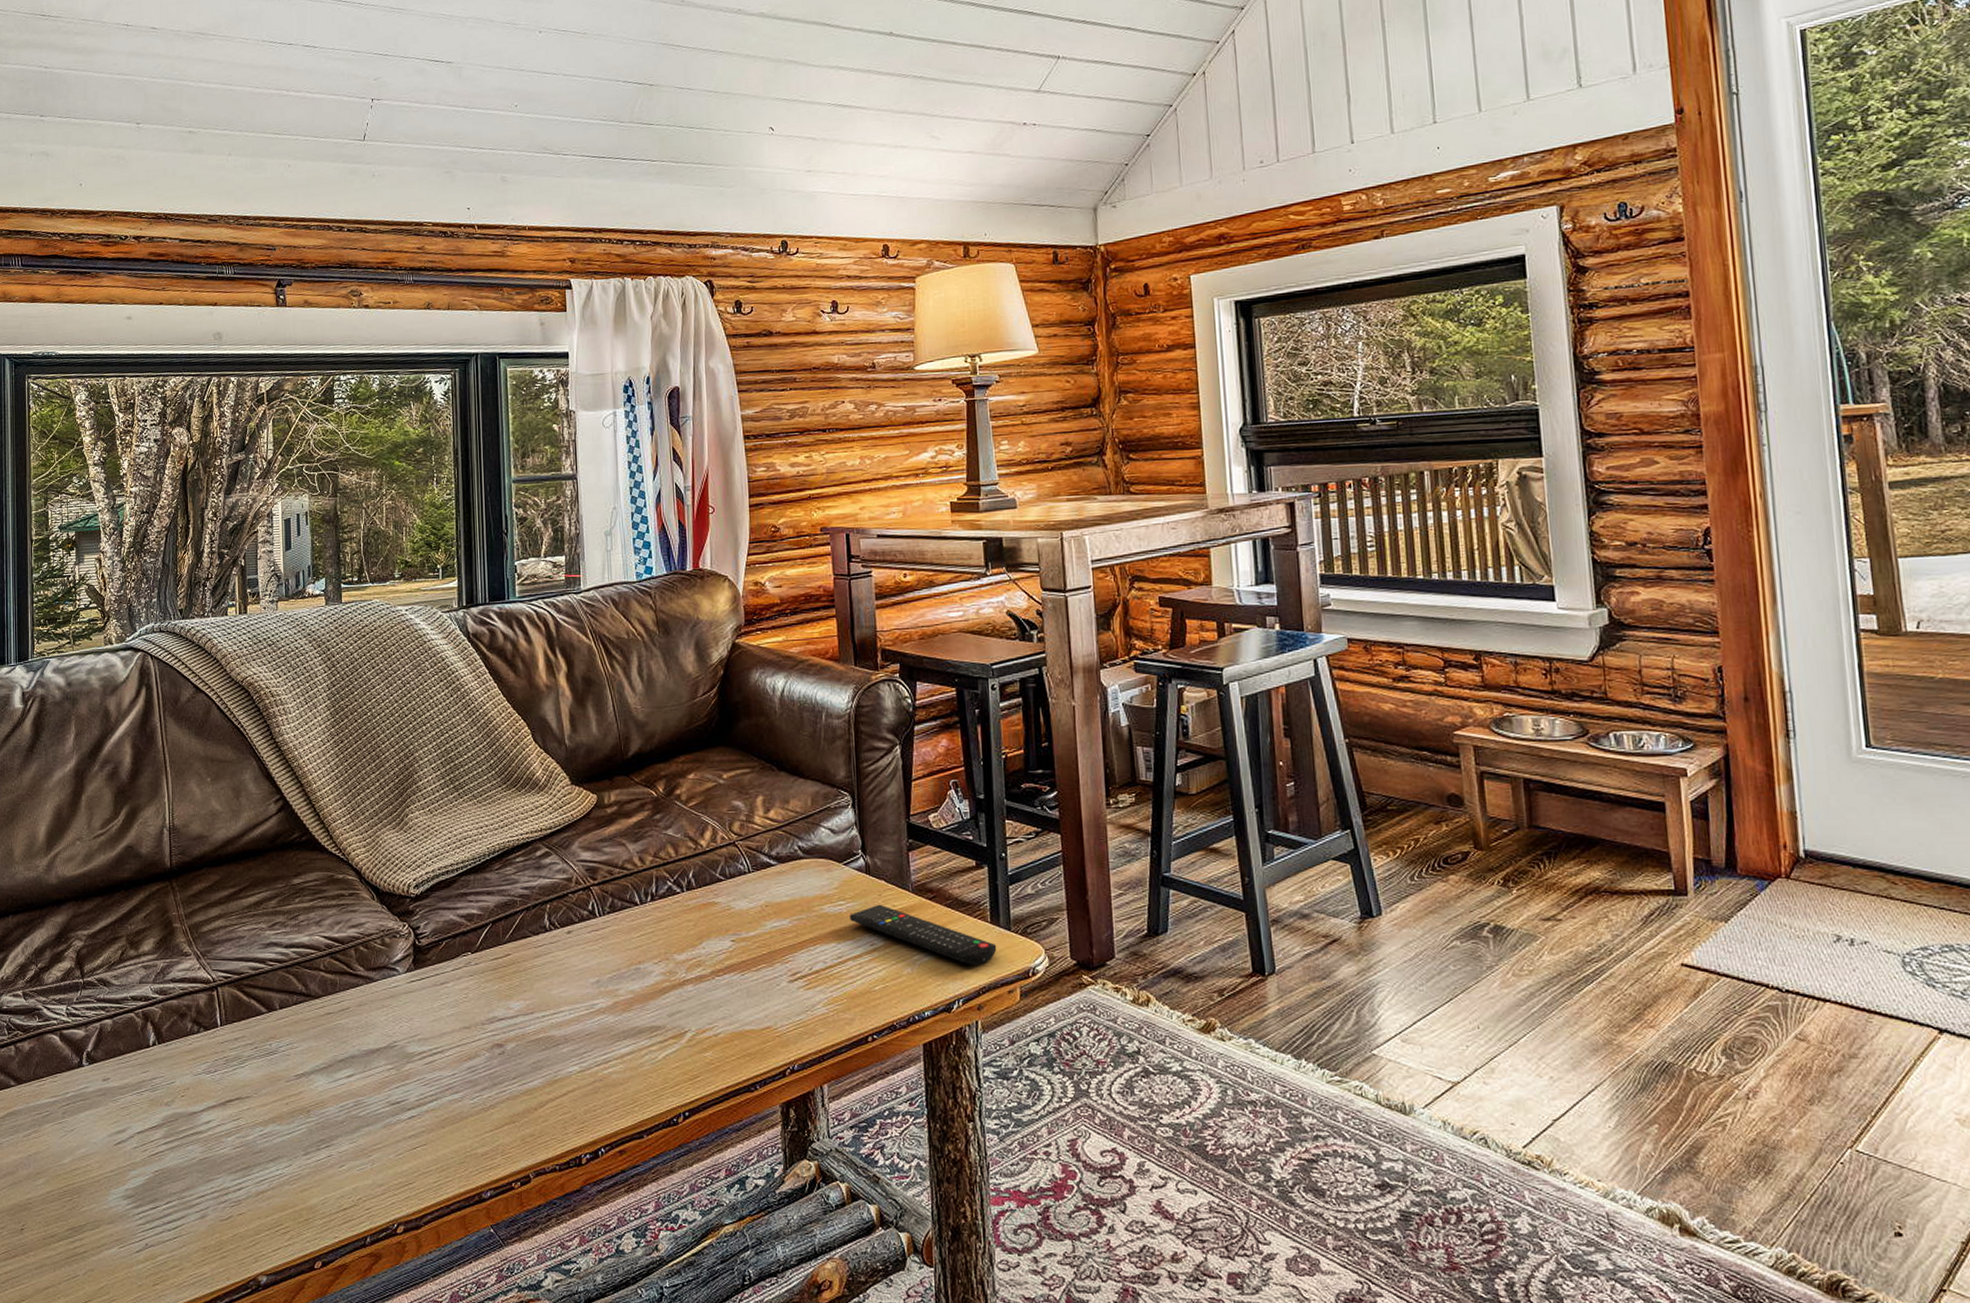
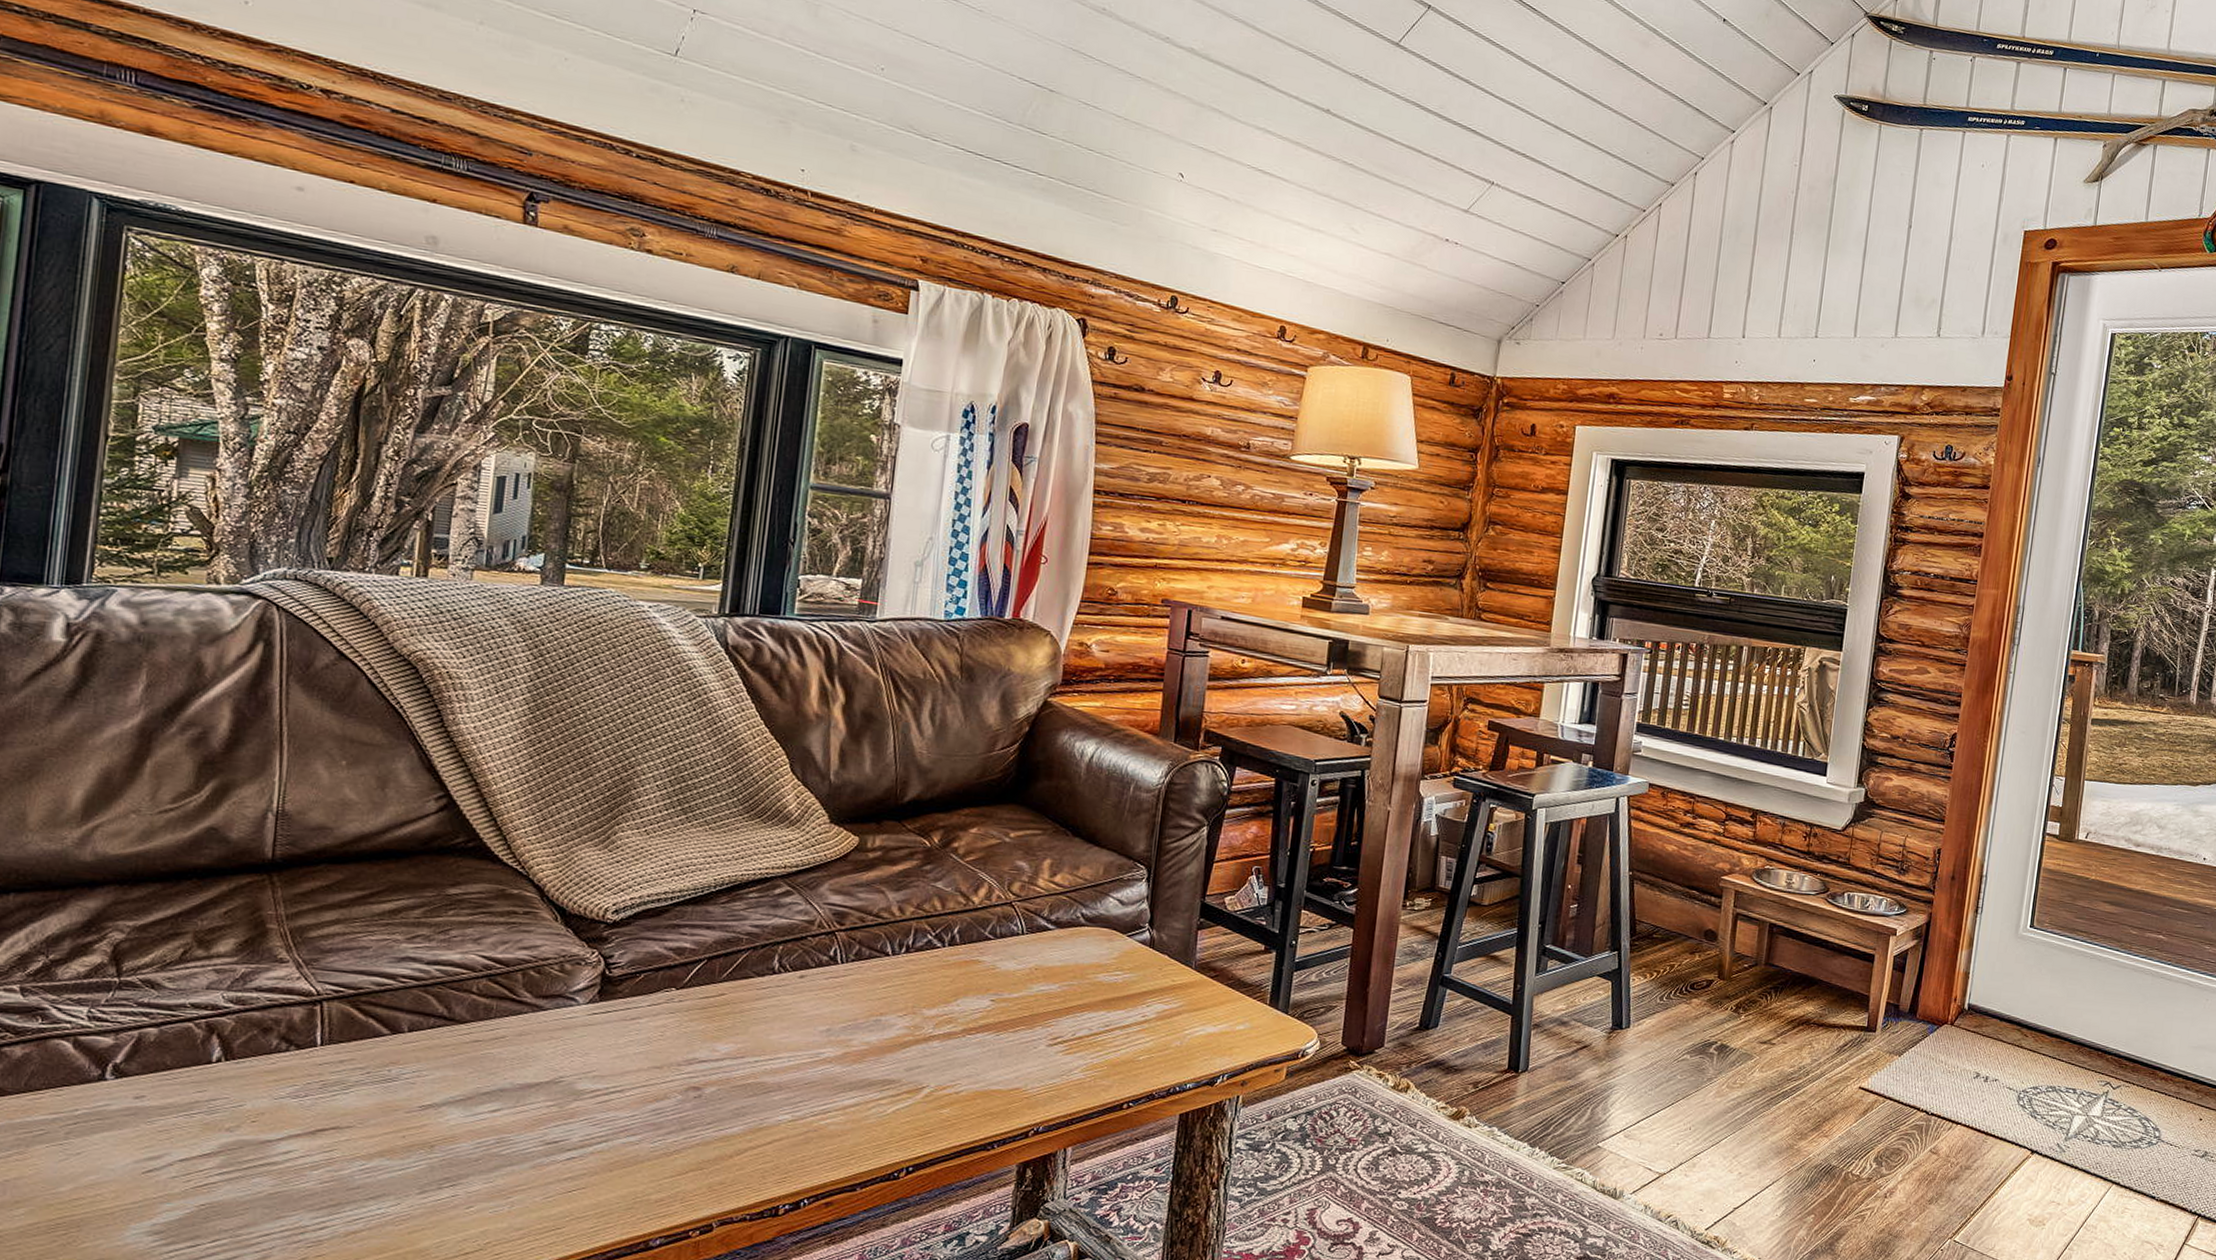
remote control: present [849,904,997,965] -> none [1124,977,1271,1044]

